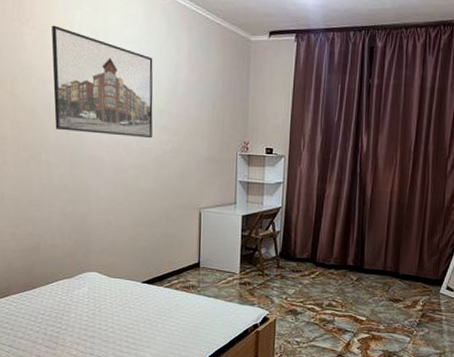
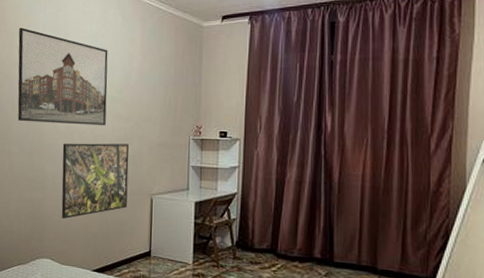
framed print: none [106,154,177,233] -> present [61,143,129,219]

